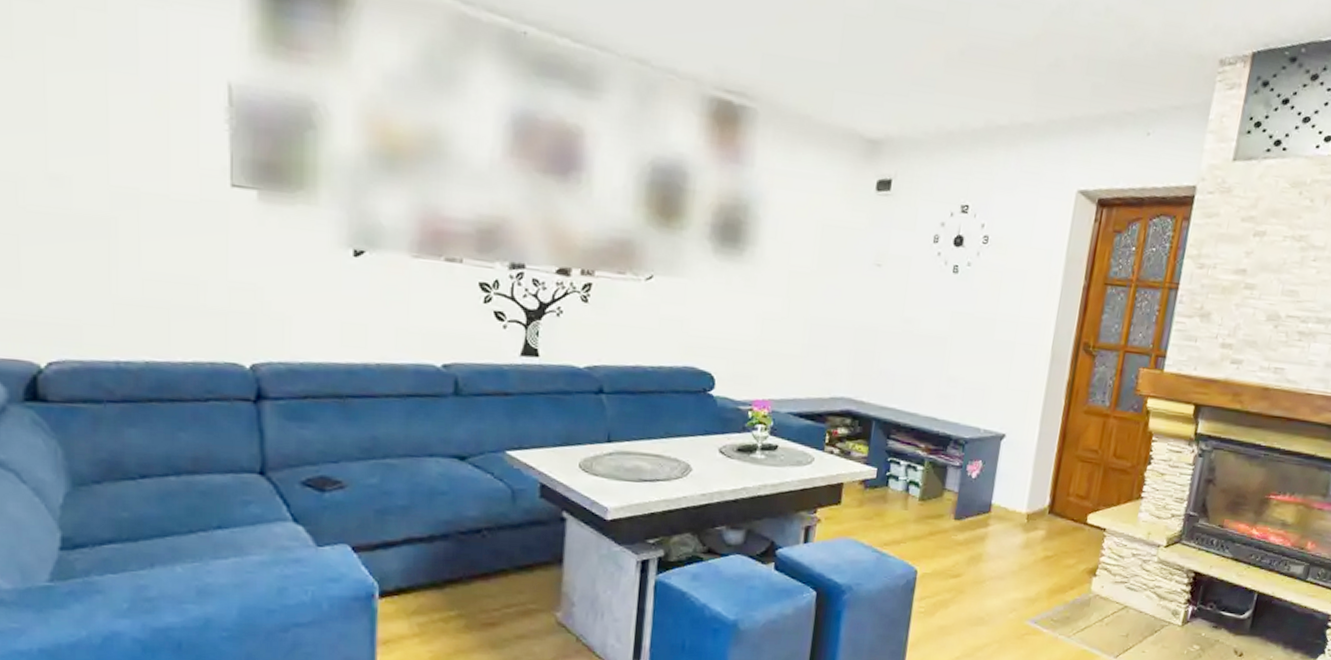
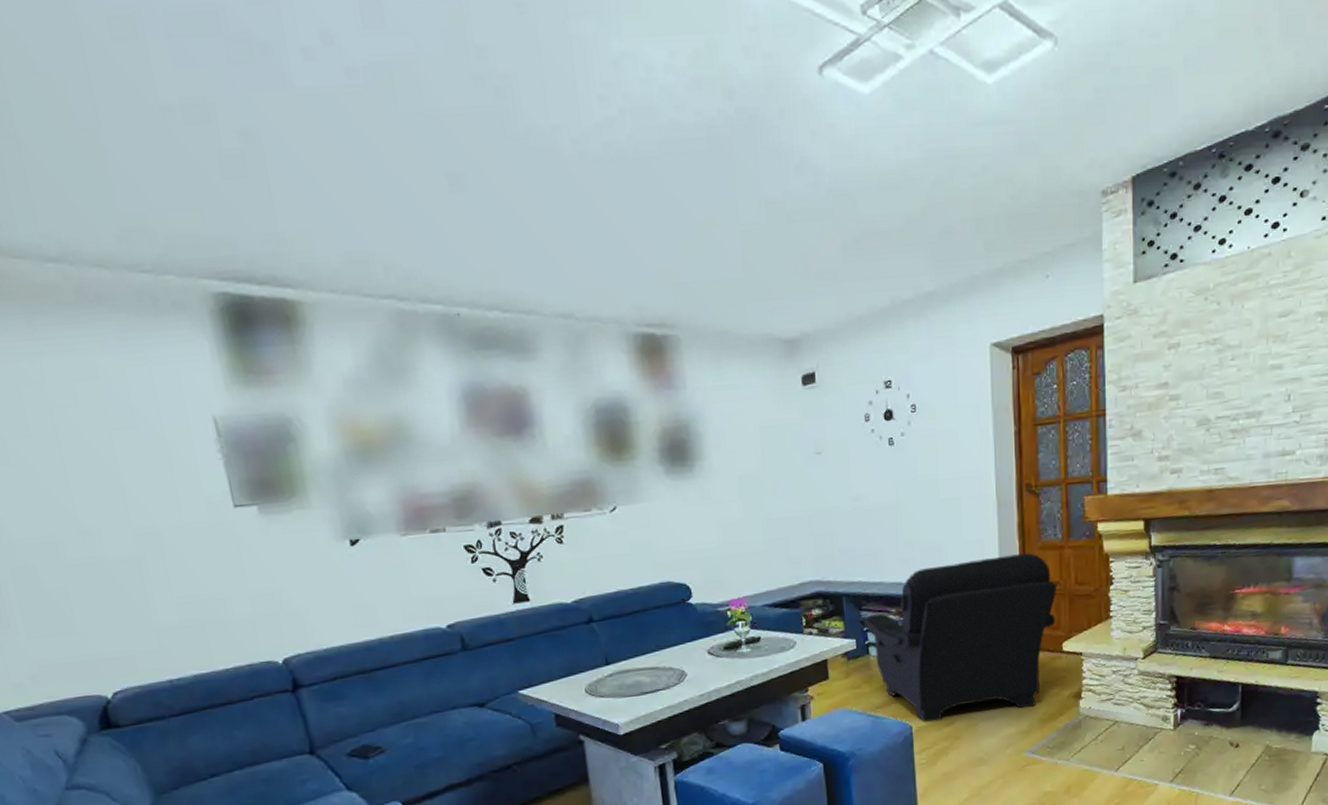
armchair: none [889,408,1095,575] -> present [864,553,1058,723]

